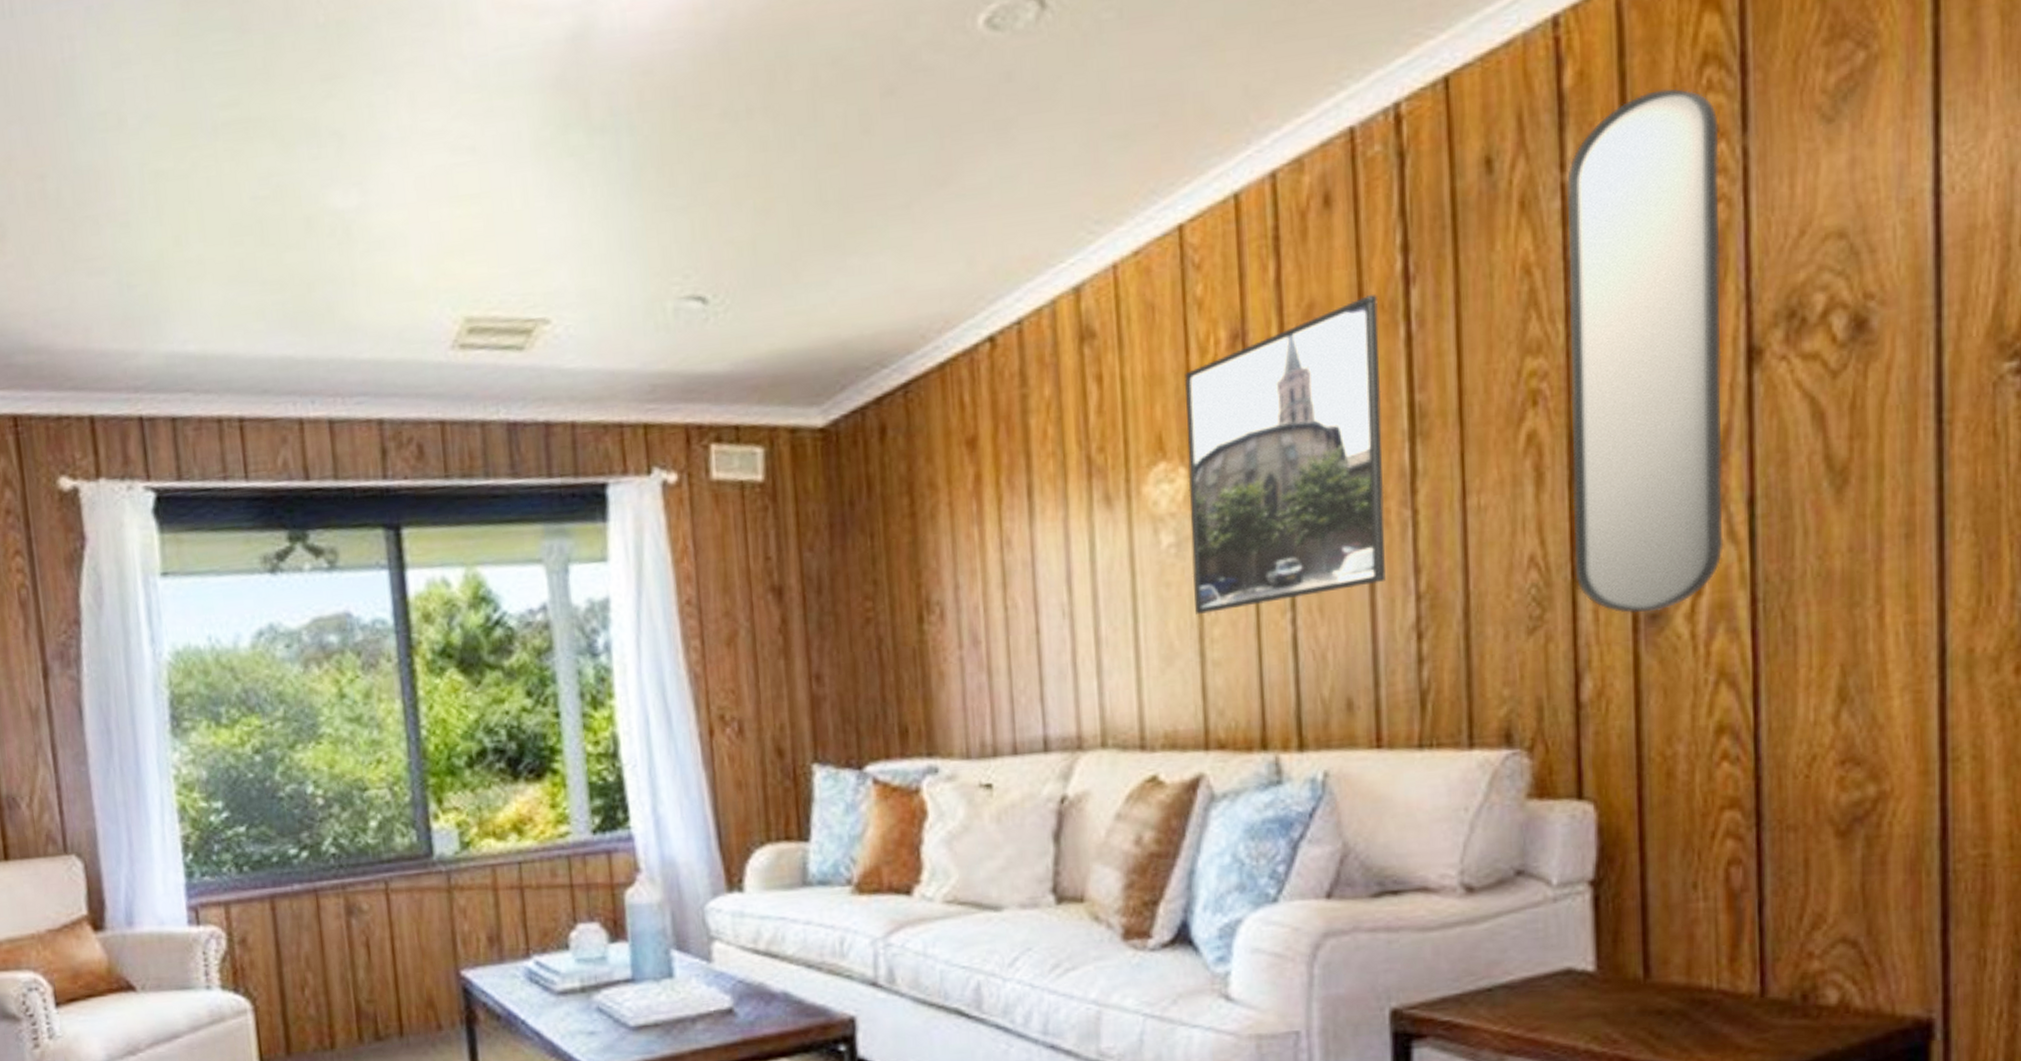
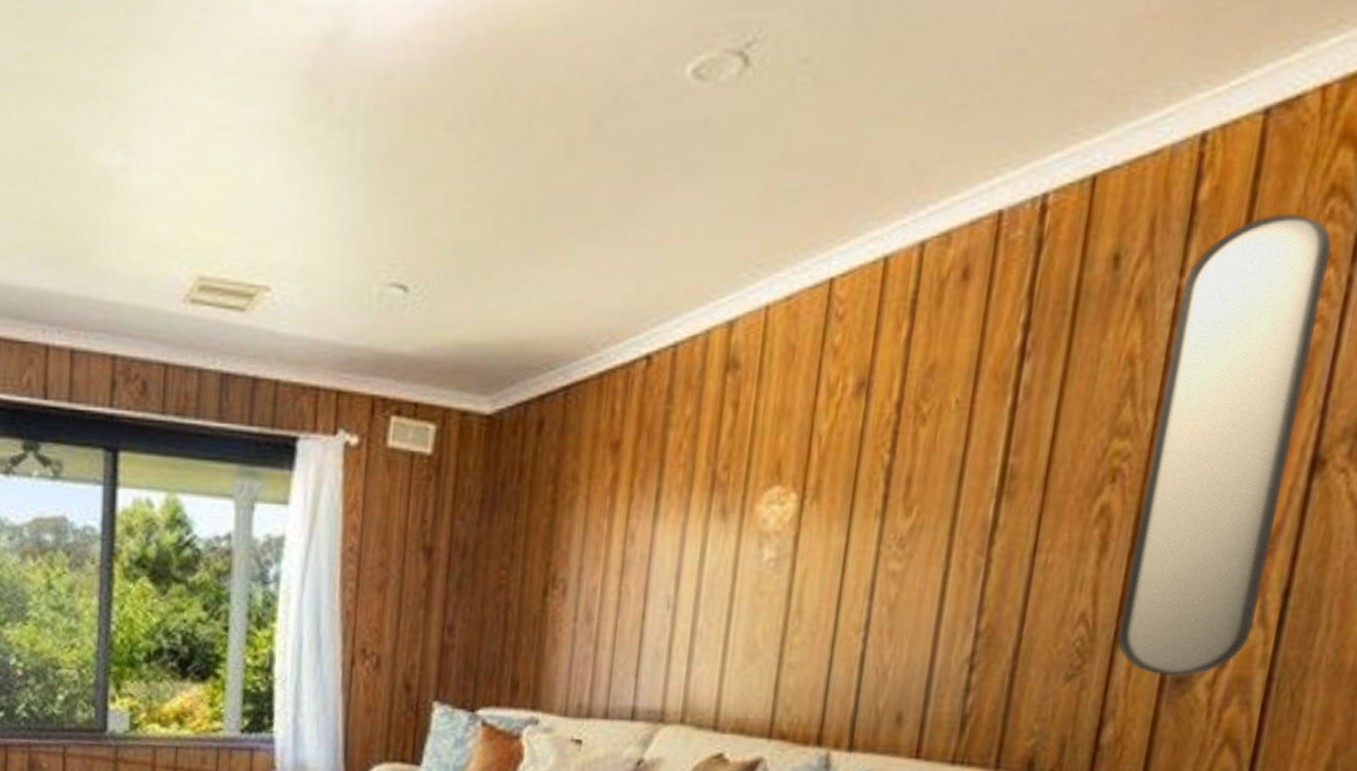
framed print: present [1184,295,1386,614] -> none [782,364,994,623]

